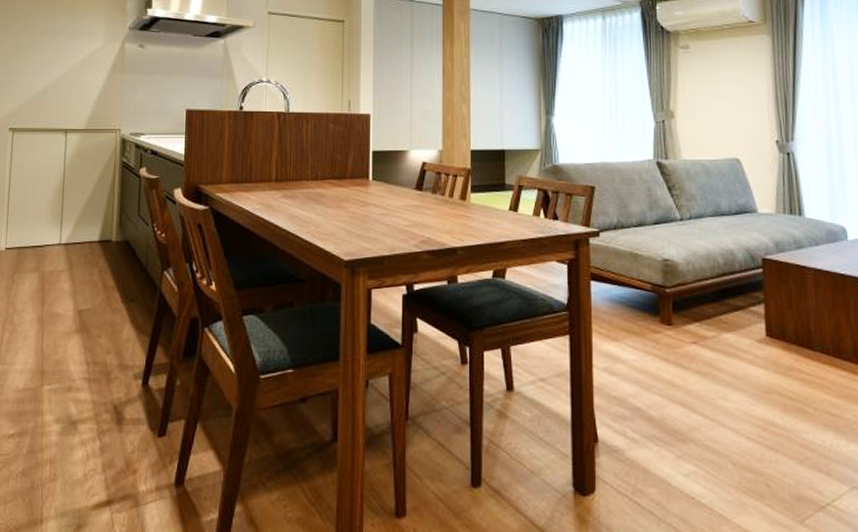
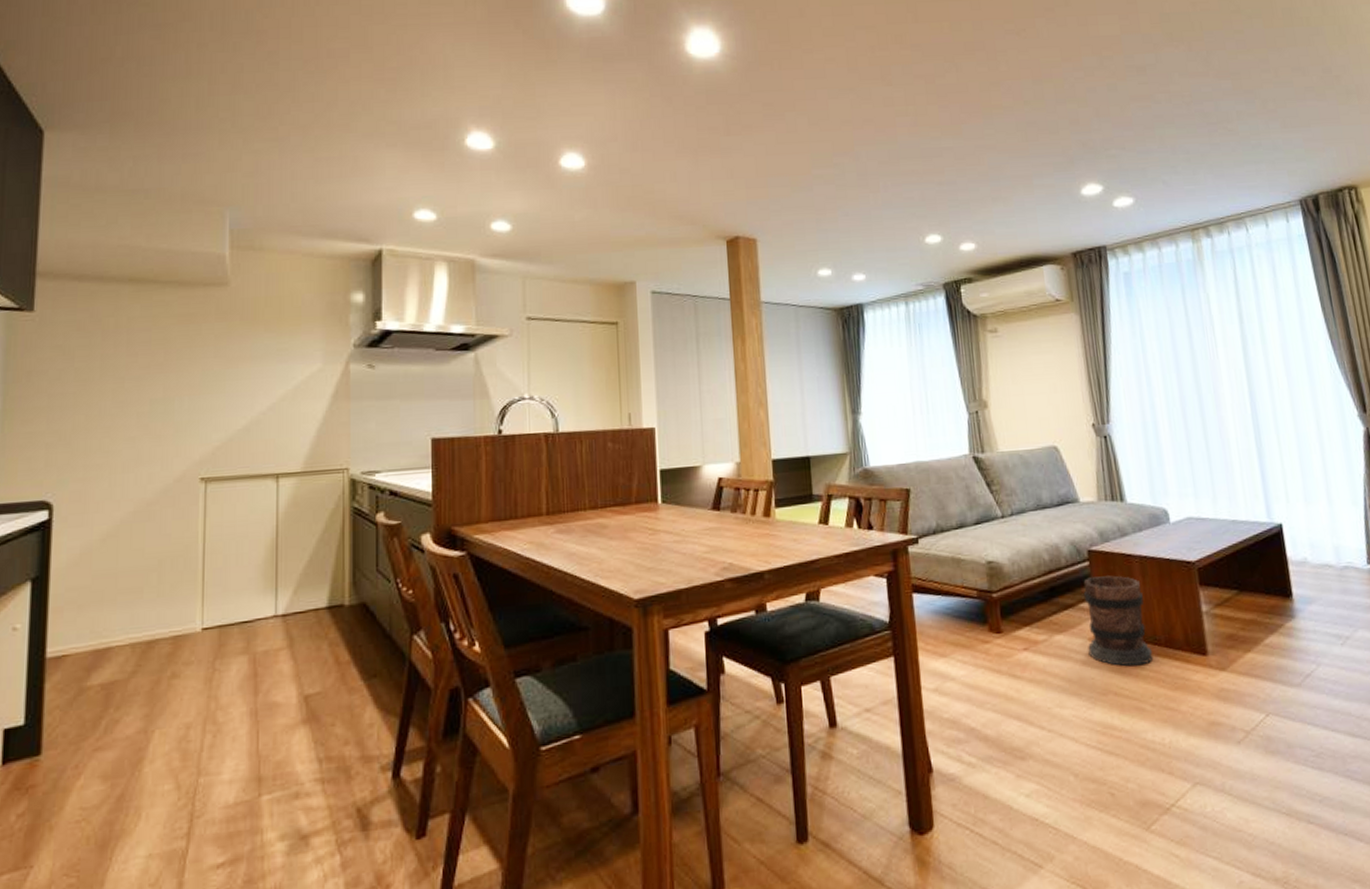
wooden barrel: none [754,284,820,371] -> present [1083,575,1154,667]

